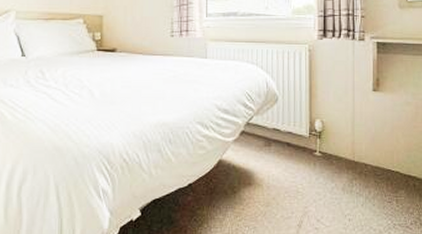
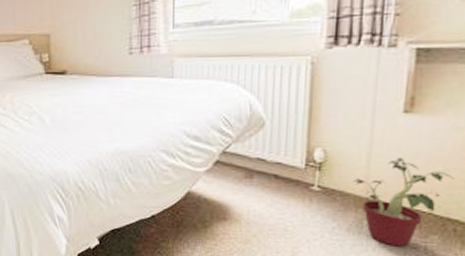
potted plant: none [344,127,410,202] -> present [353,158,454,247]

